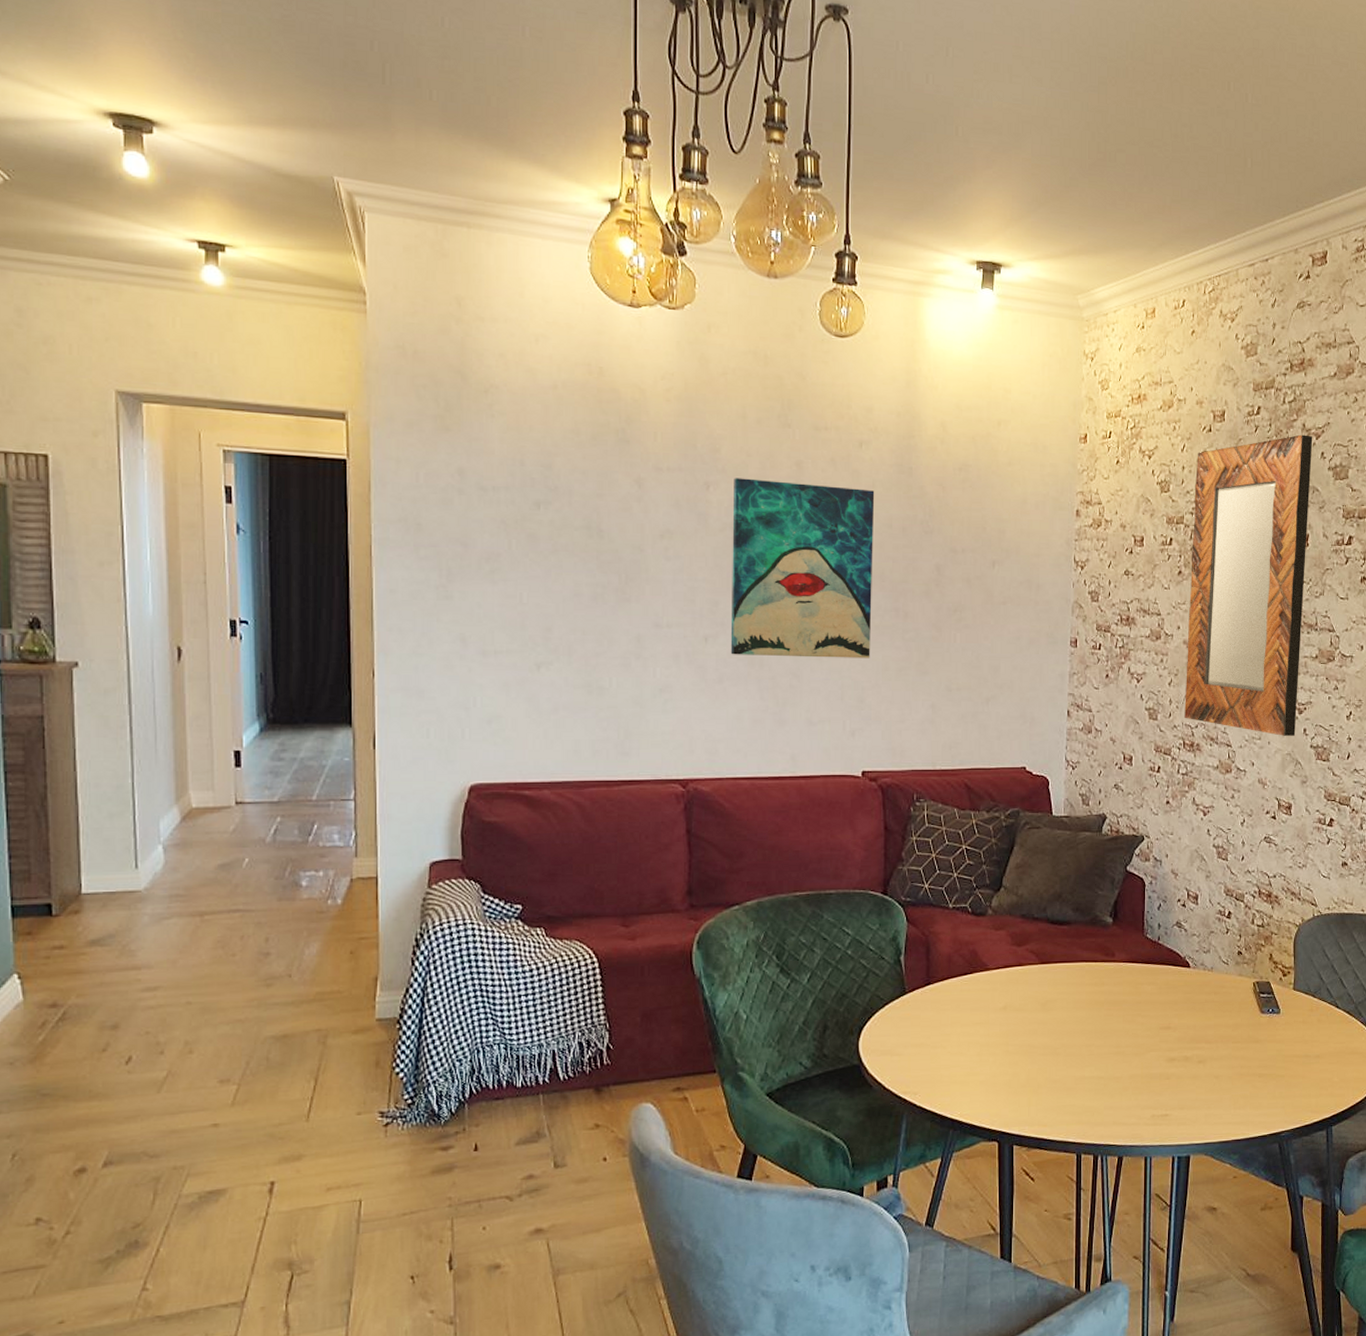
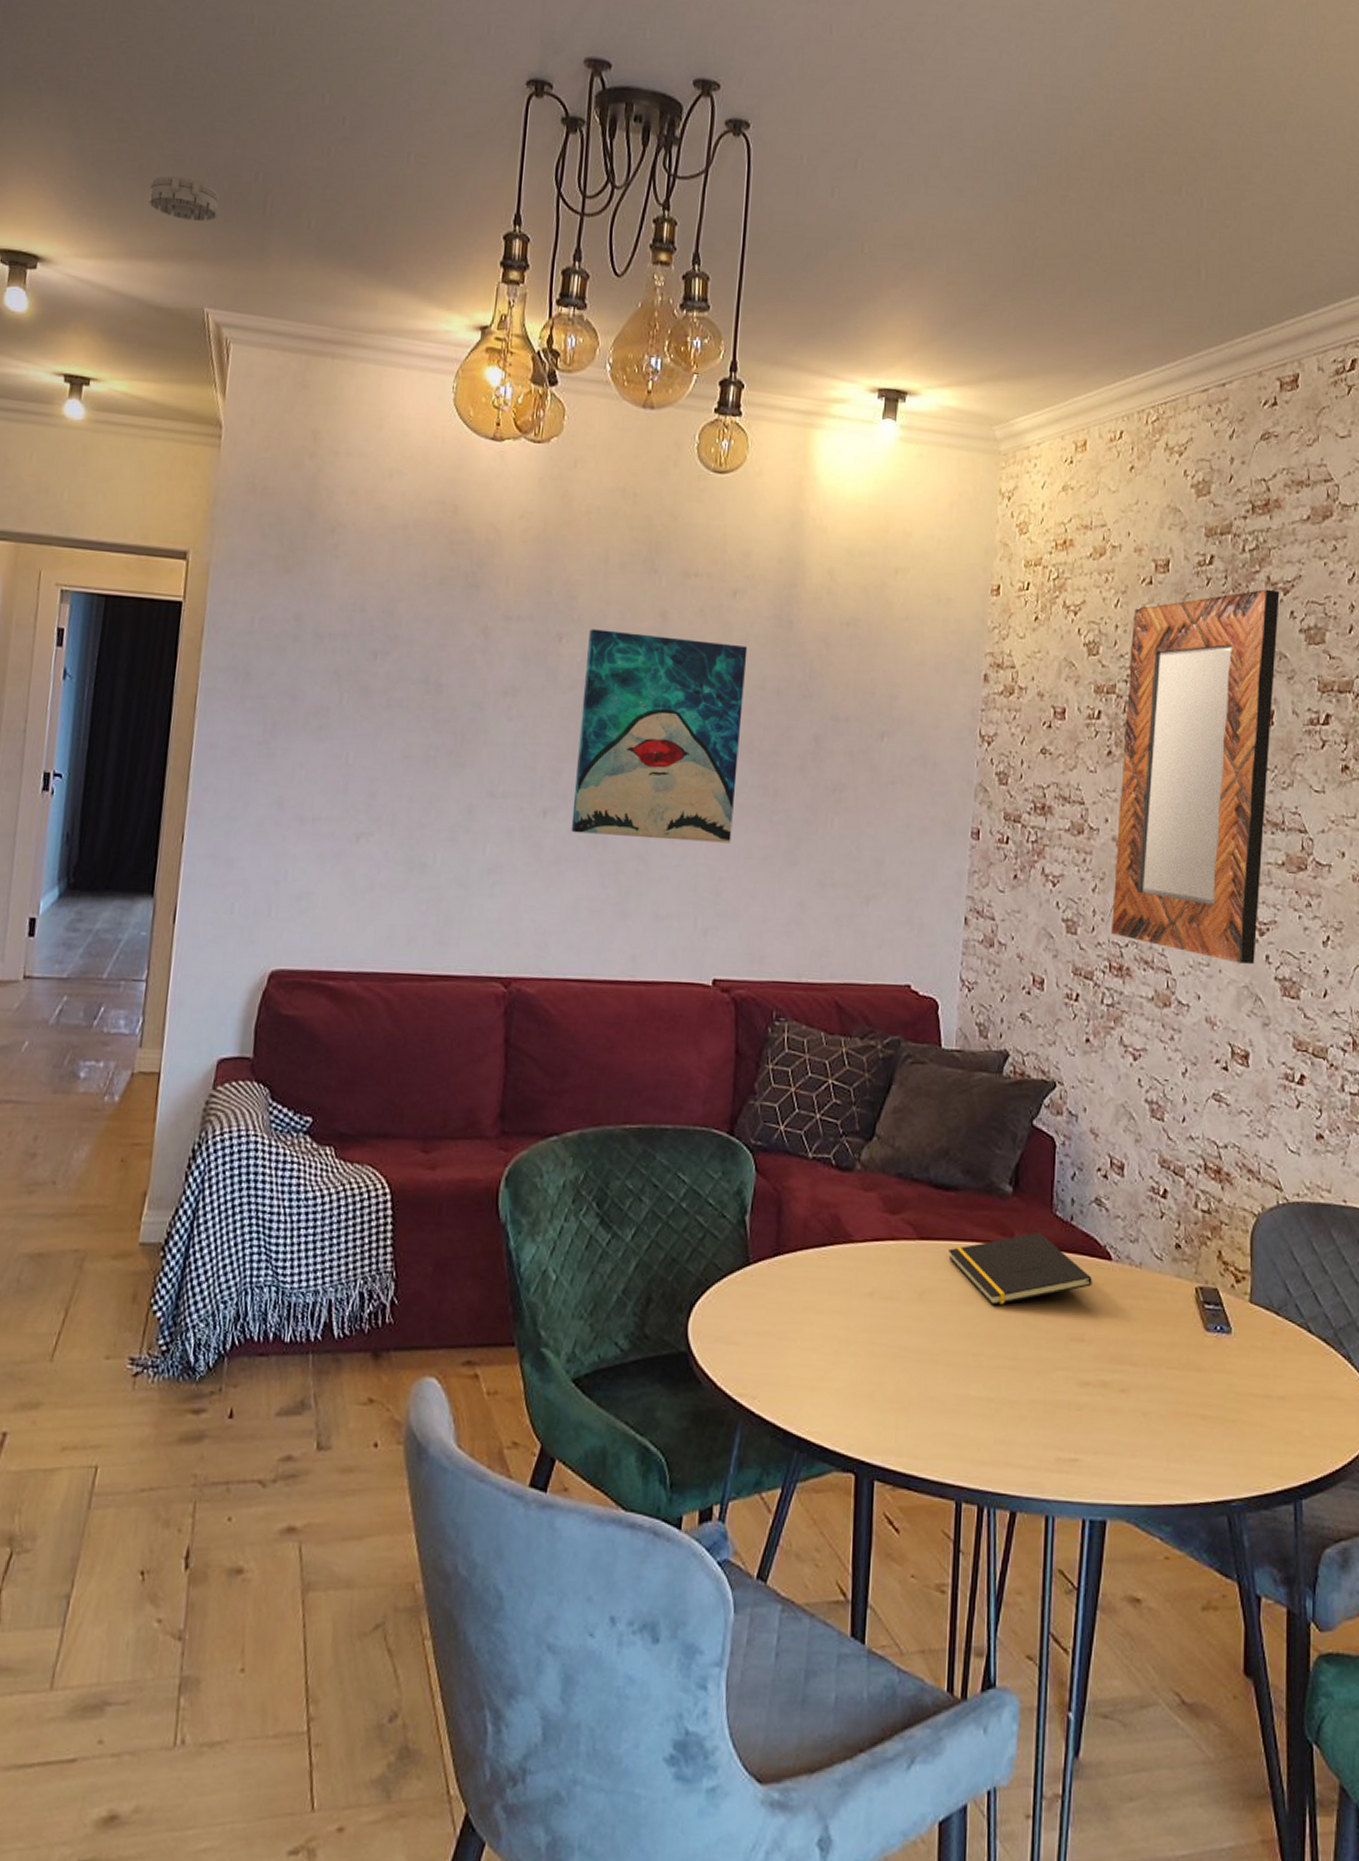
smoke detector: none [262,41,336,90] -> present [149,175,220,222]
notepad: none [1064,950,1176,1009] -> present [948,1231,1092,1306]

